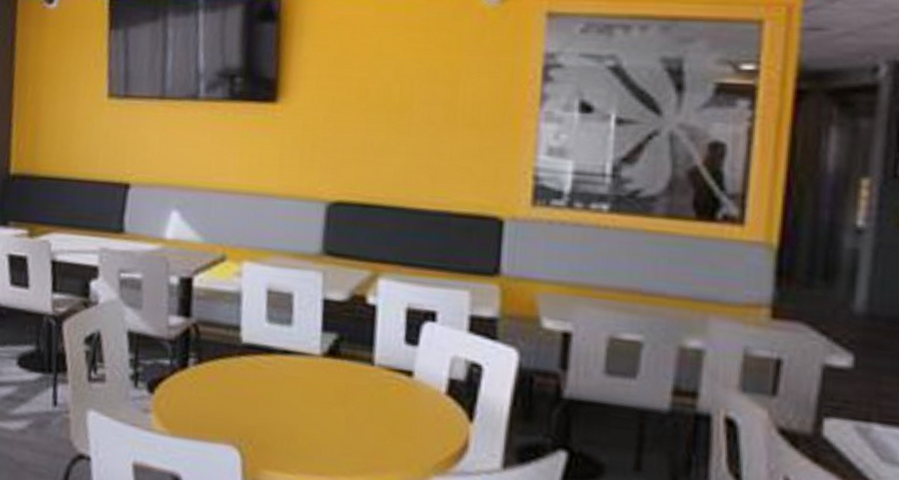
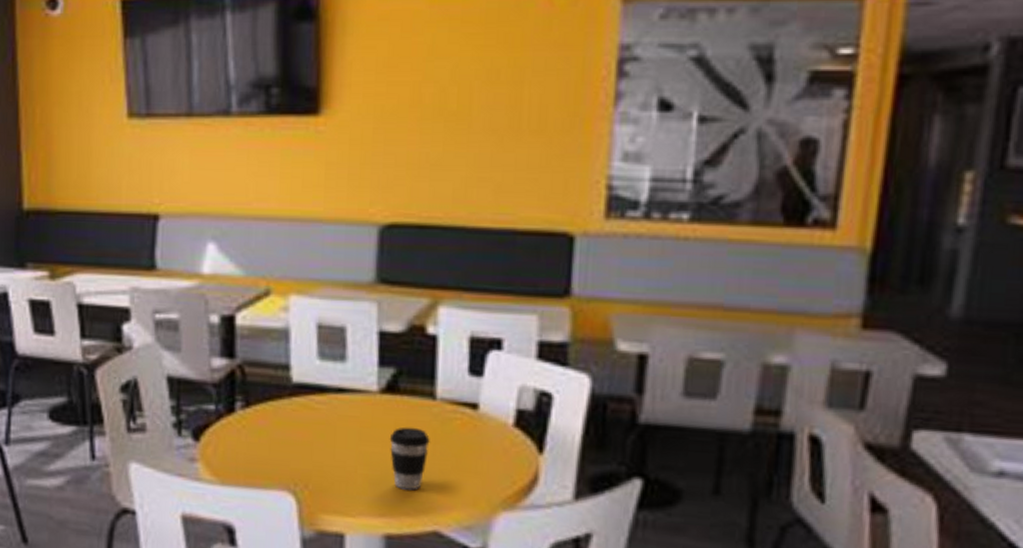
coffee cup: none [329,389,368,451] -> present [389,426,430,491]

